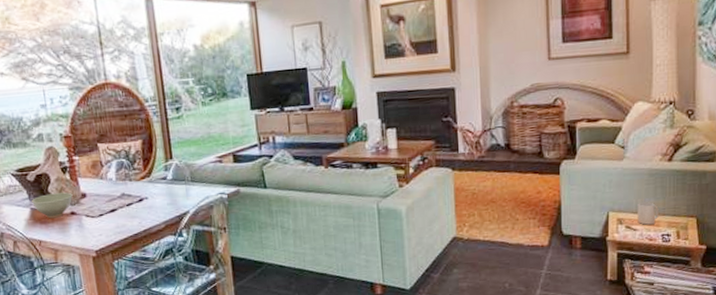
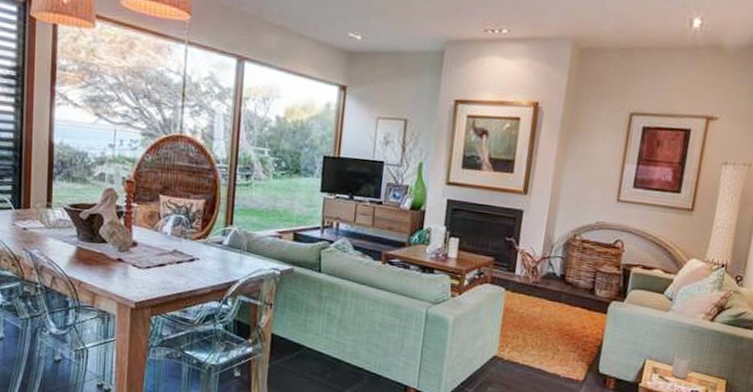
bowl: present [32,192,73,219] -> none [80,235,124,262]

